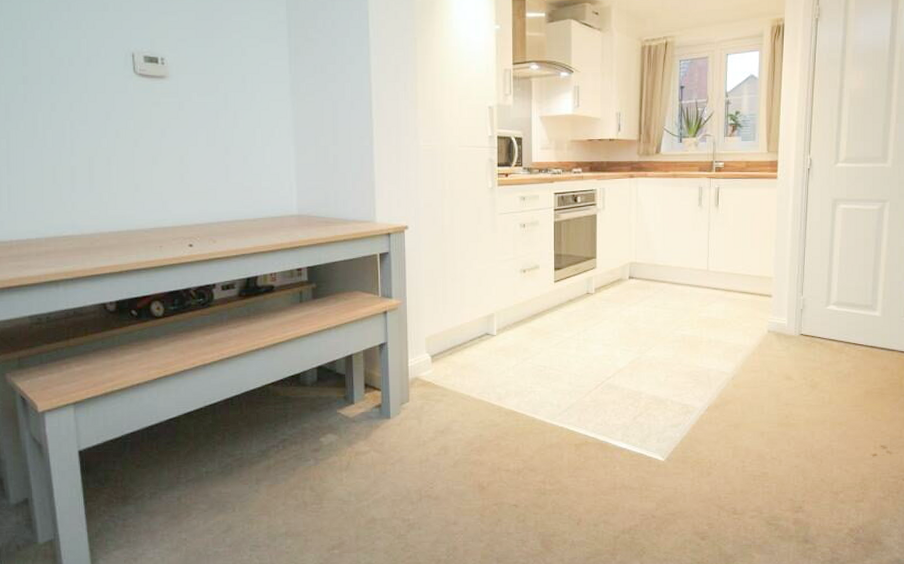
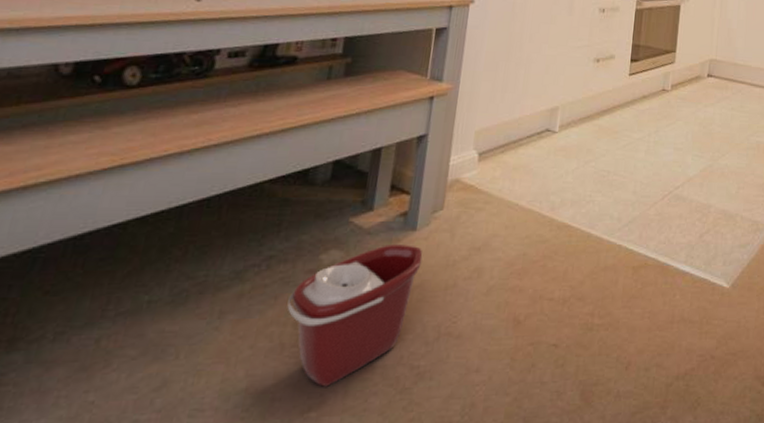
bucket: none [303,429,399,533] -> present [287,245,423,387]

